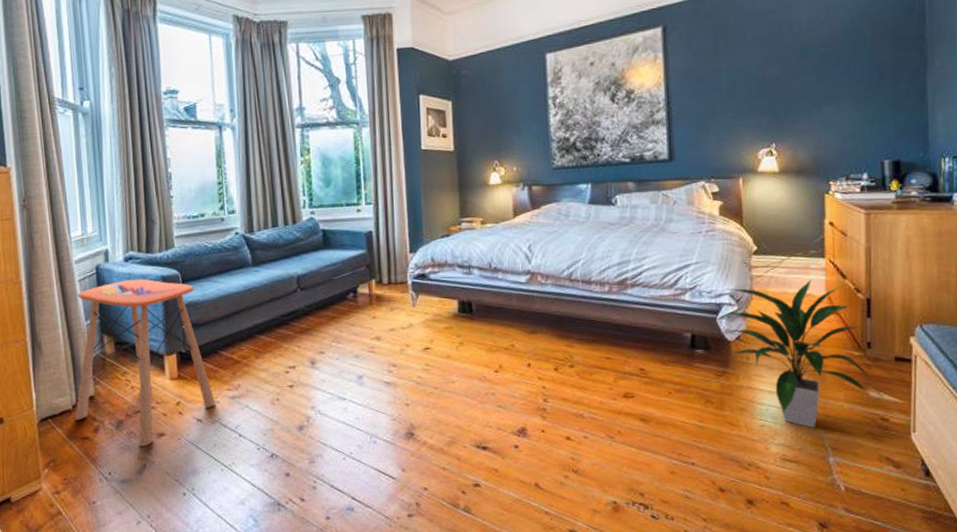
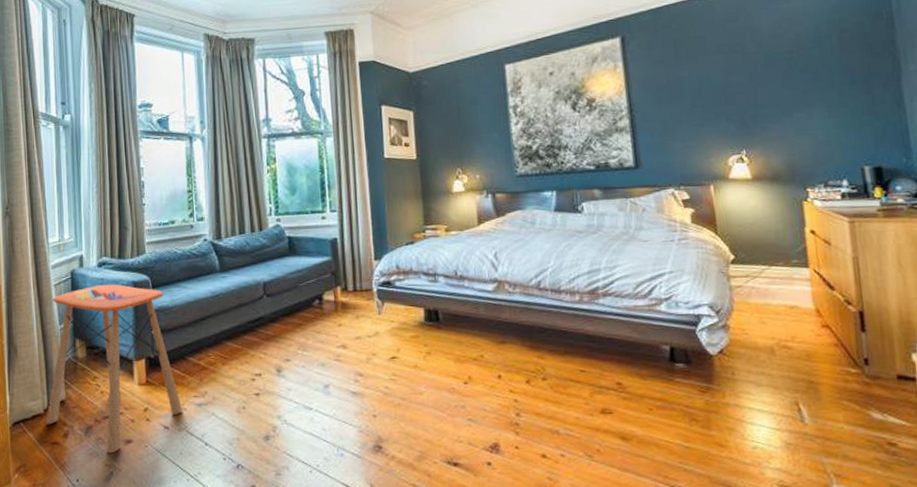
indoor plant: present [726,279,870,428] -> none [705,290,871,452]

